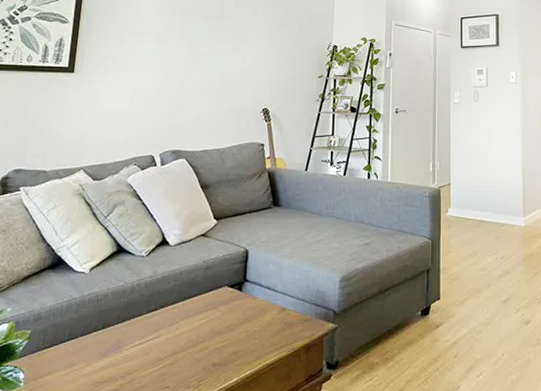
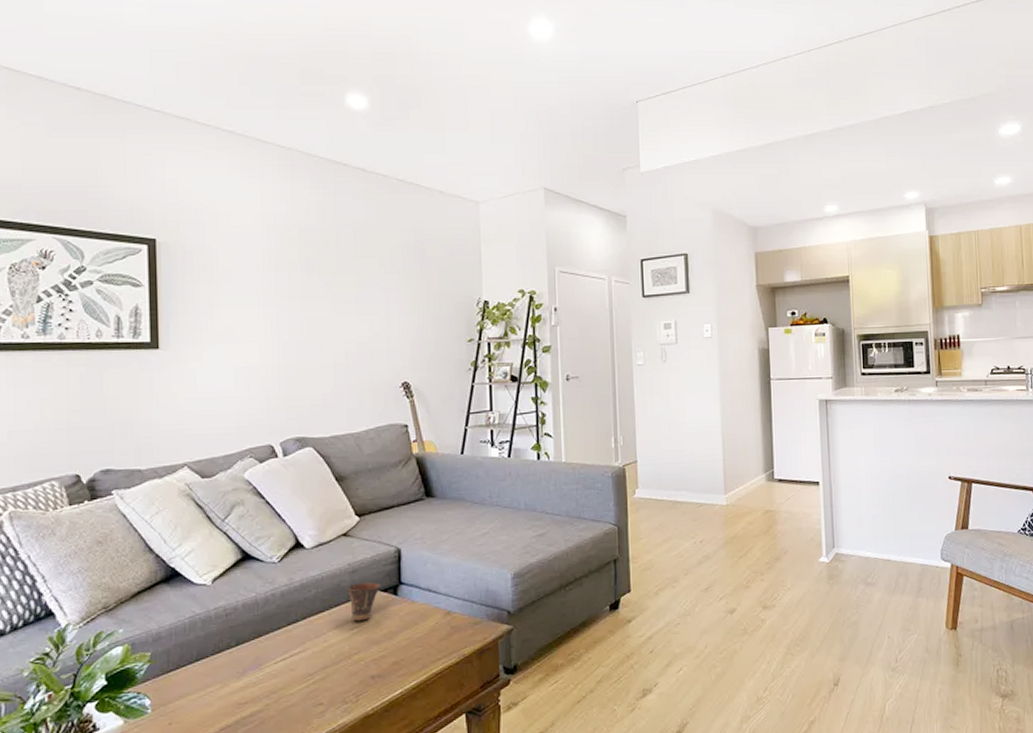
cup: none [200,278,228,313] -> present [346,582,380,622]

